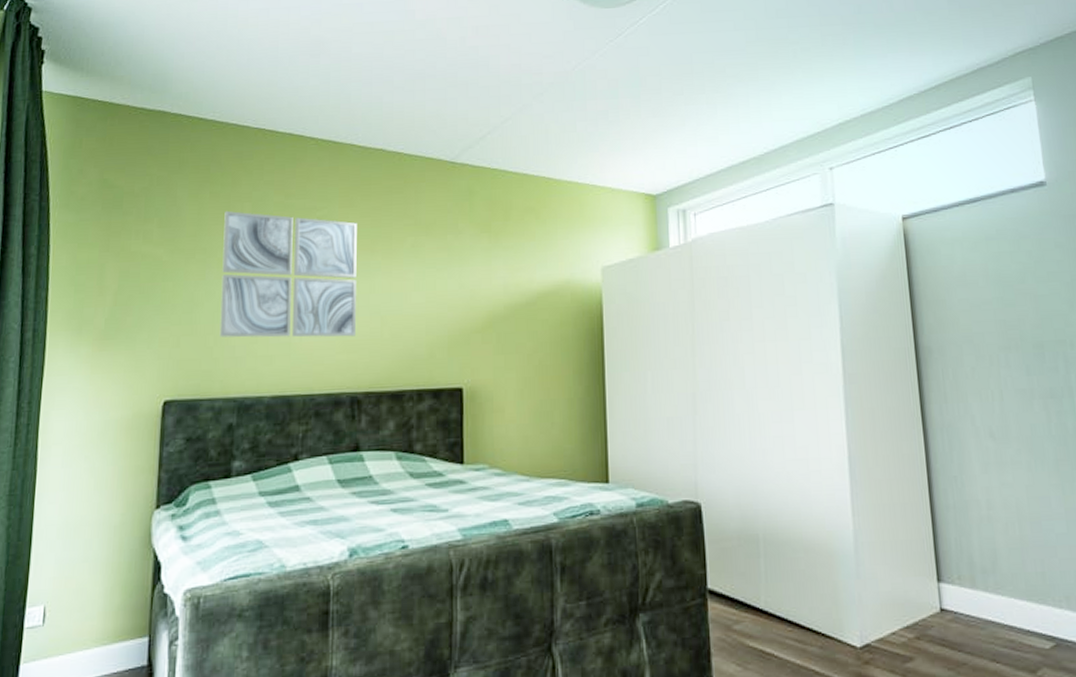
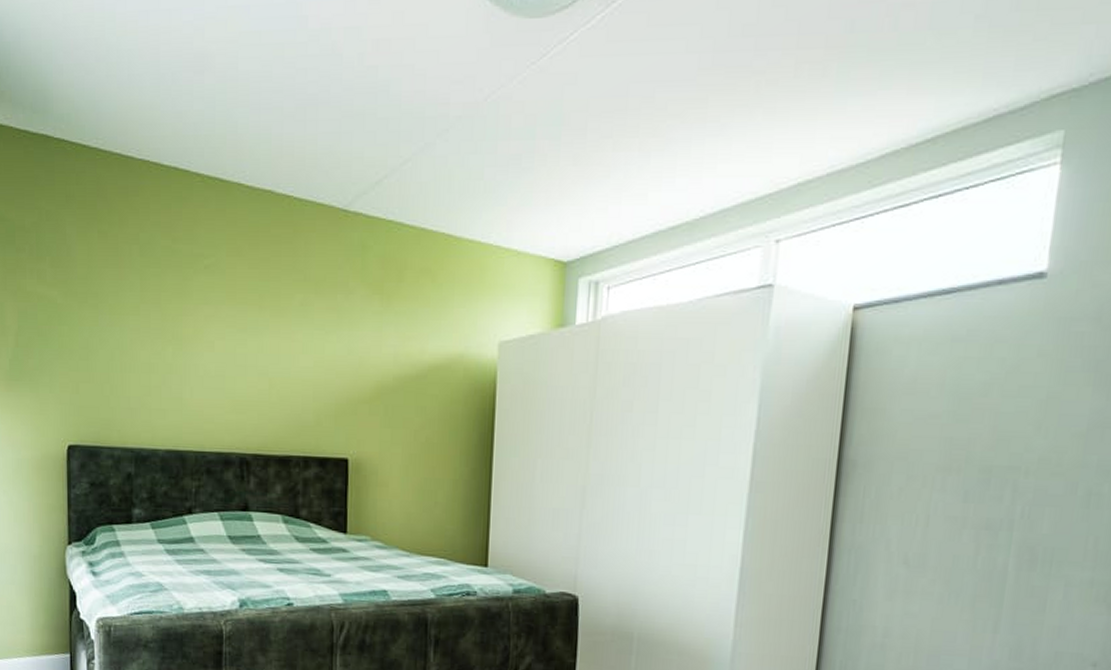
wall art: present [219,211,357,338] -> none [113,254,245,397]

